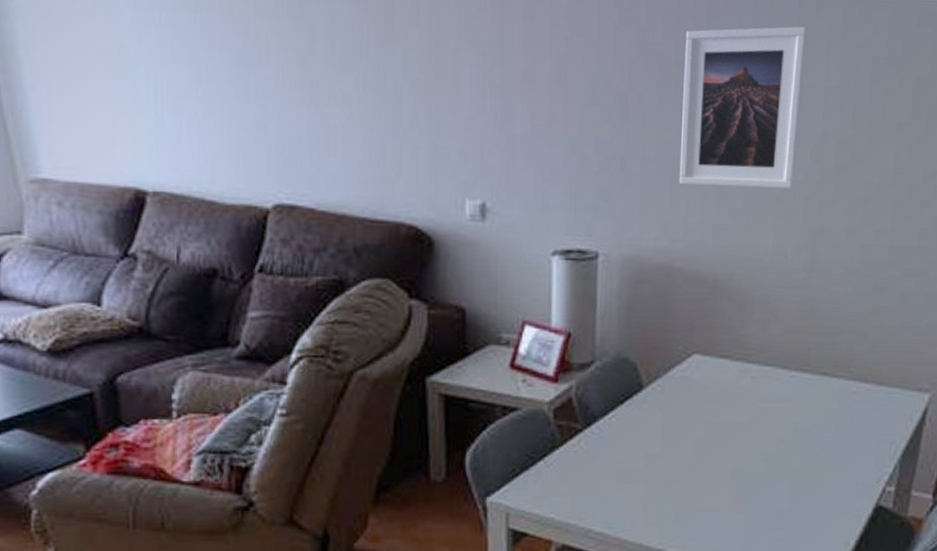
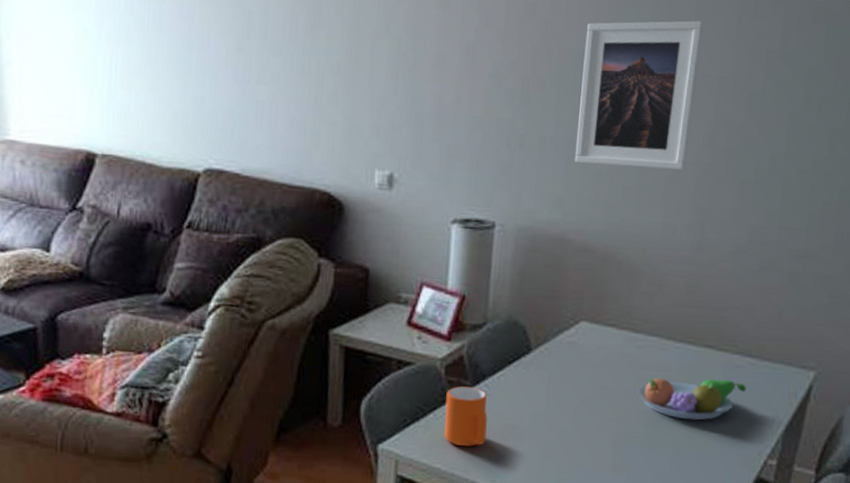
mug: none [555,429,601,493] -> present [443,385,488,446]
fruit bowl: none [753,407,864,451] -> present [637,377,747,421]

